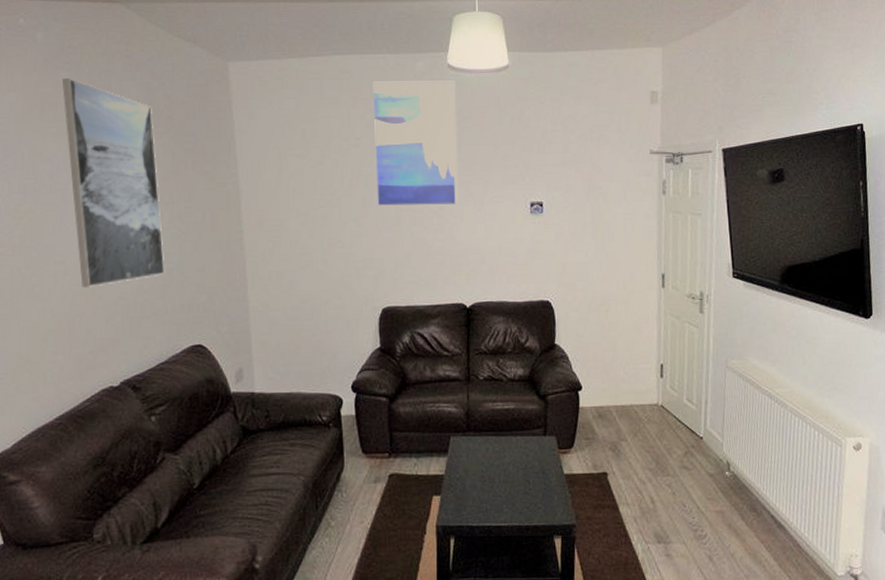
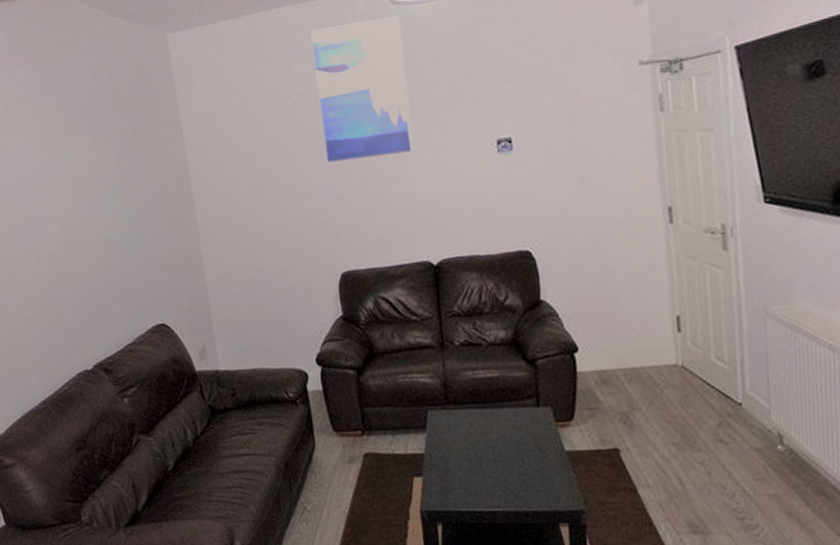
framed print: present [62,78,165,287] -> none [21,73,125,274]

